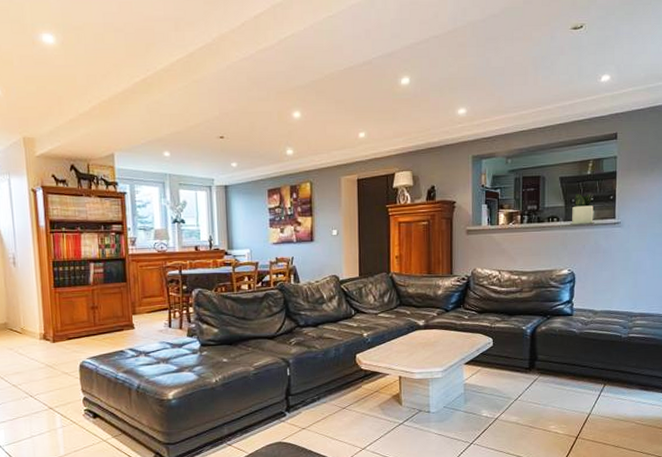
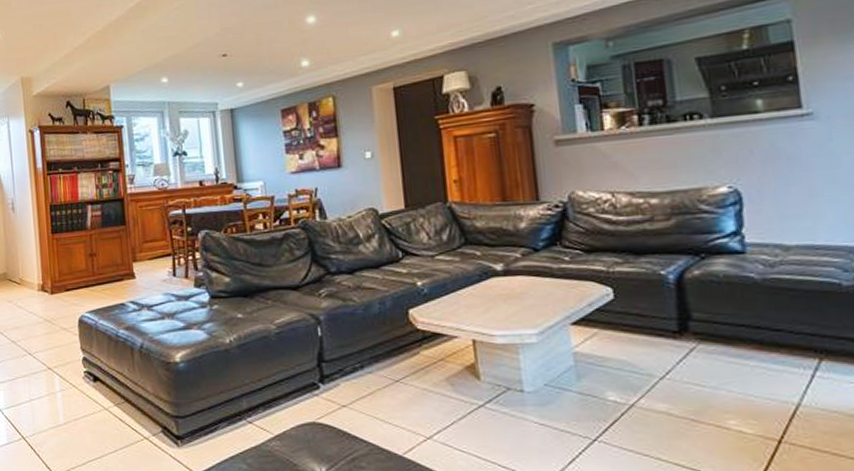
planter: present [570,192,595,226] -> none [722,74,767,123]

